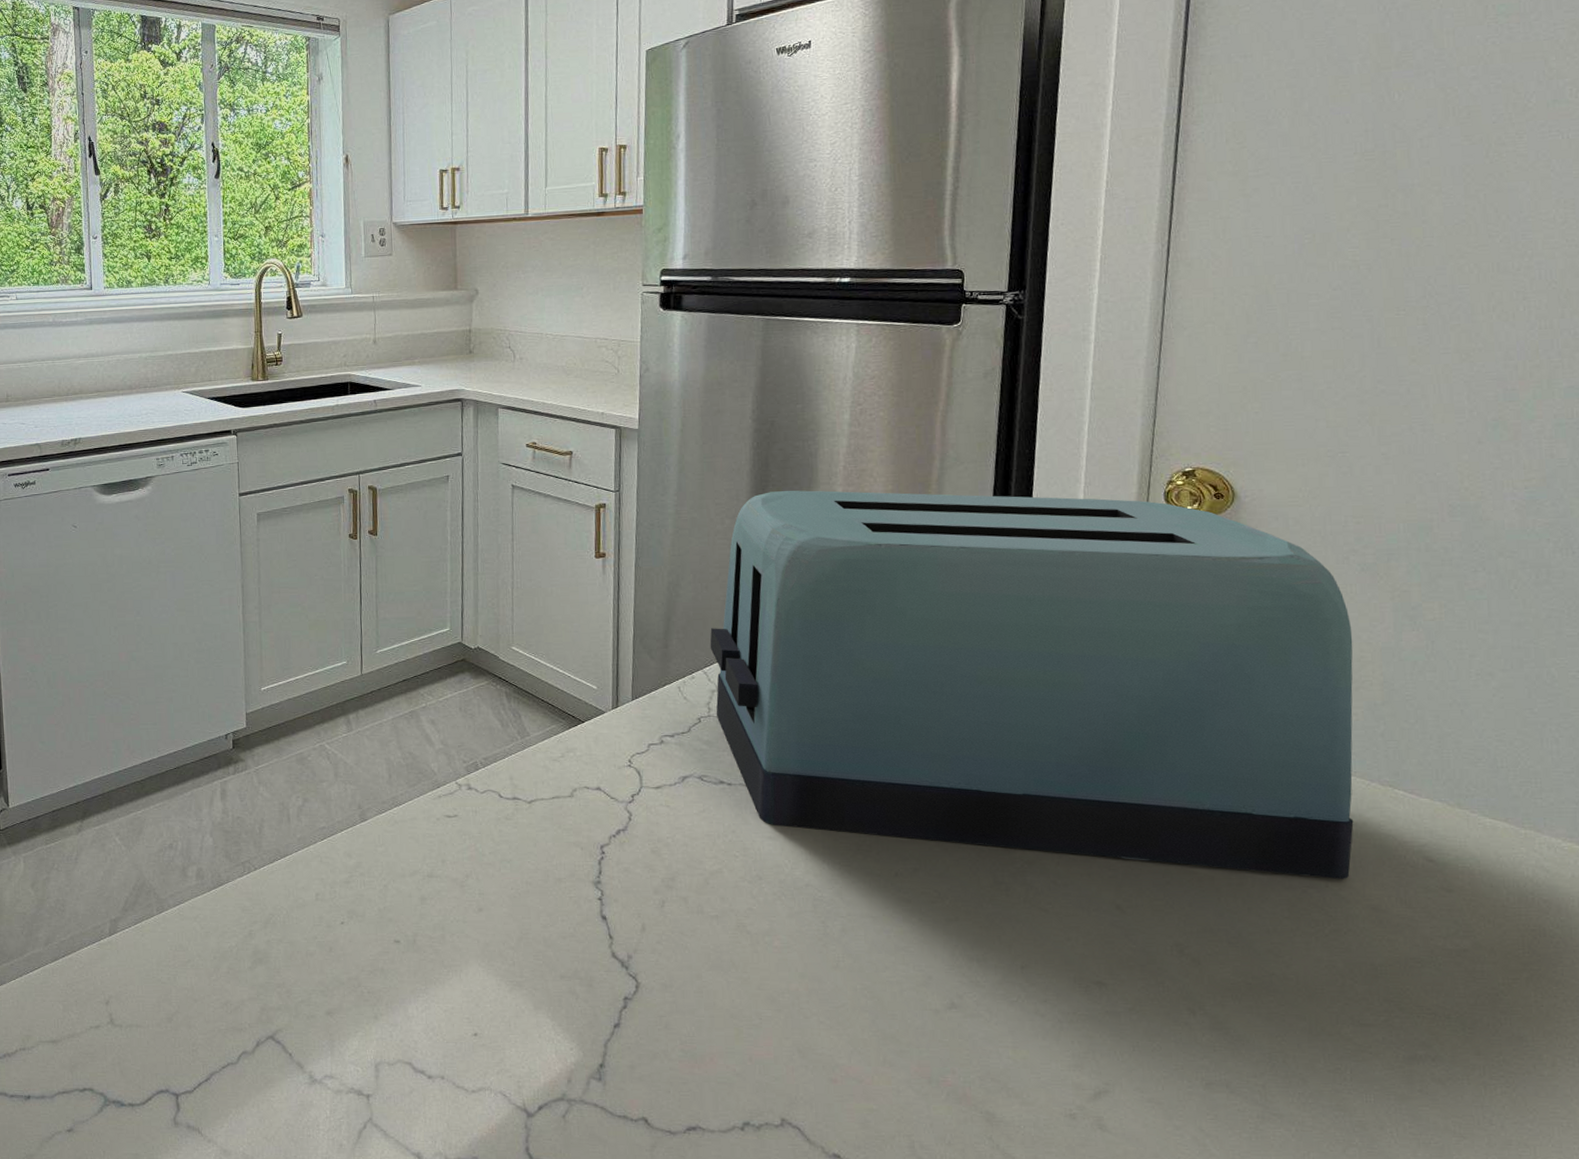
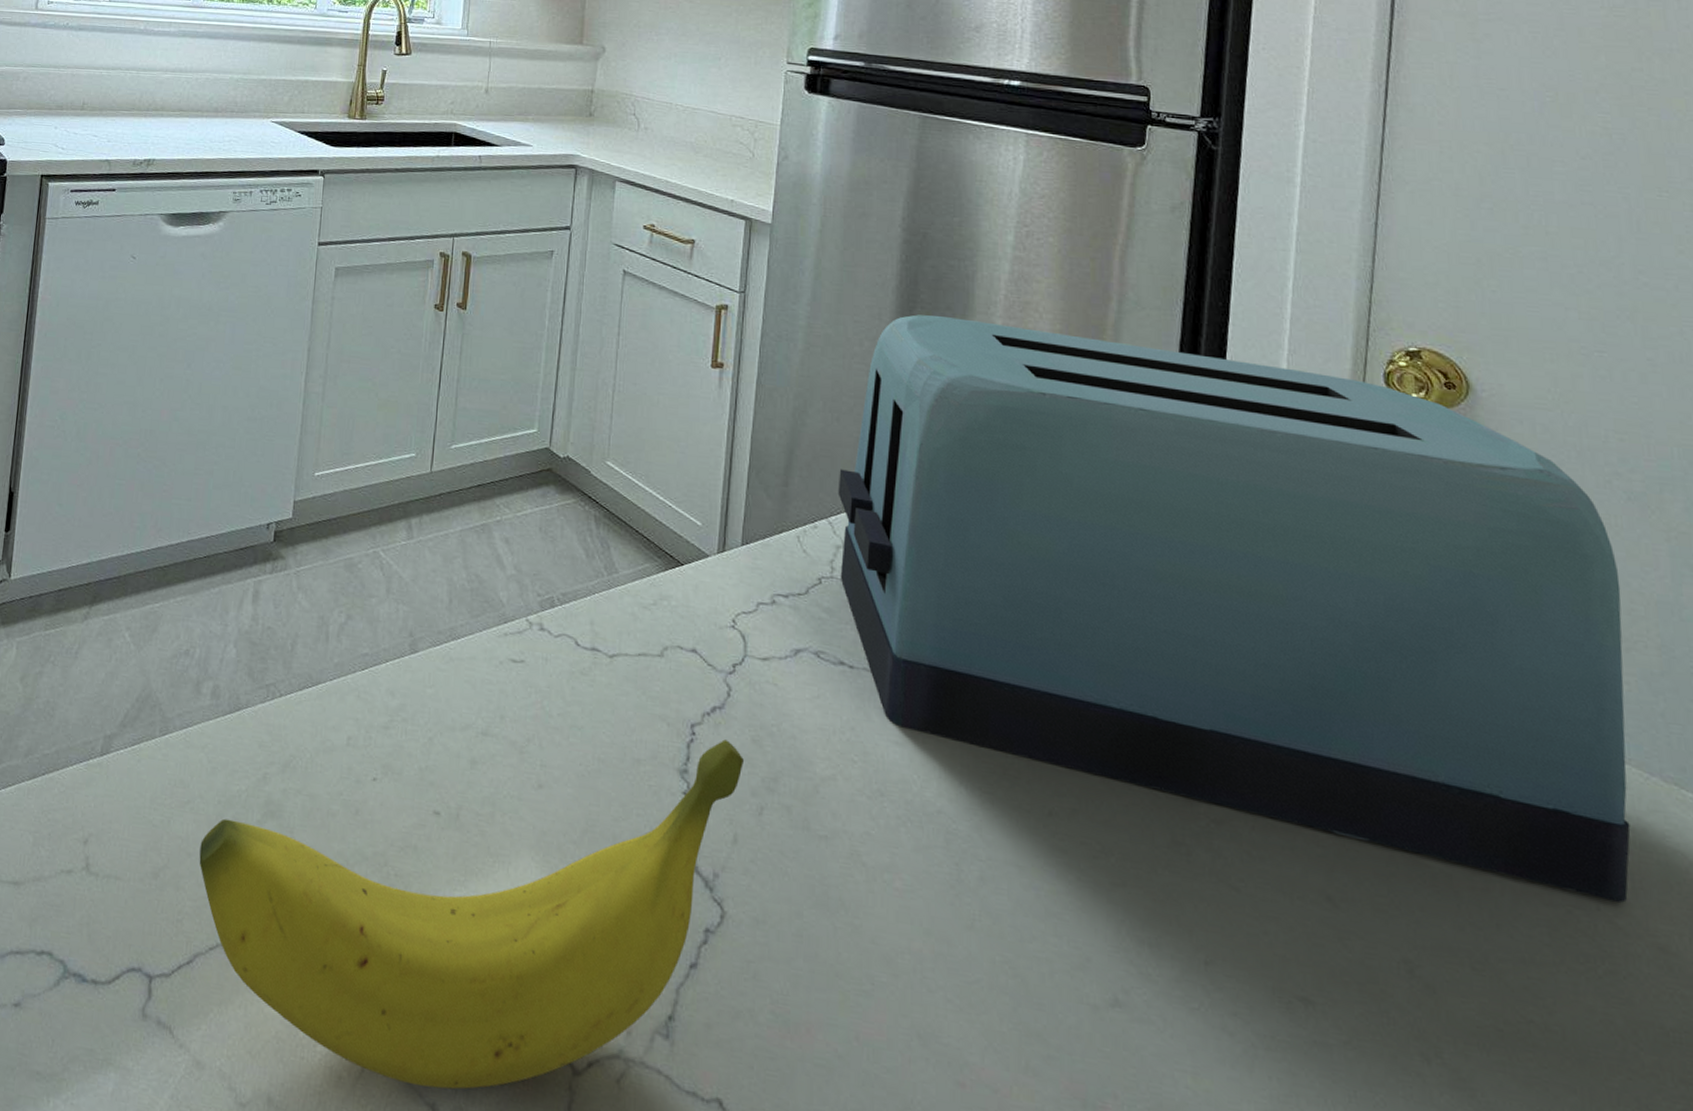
banana: none [203,854,646,1143] -> present [199,739,744,1090]

